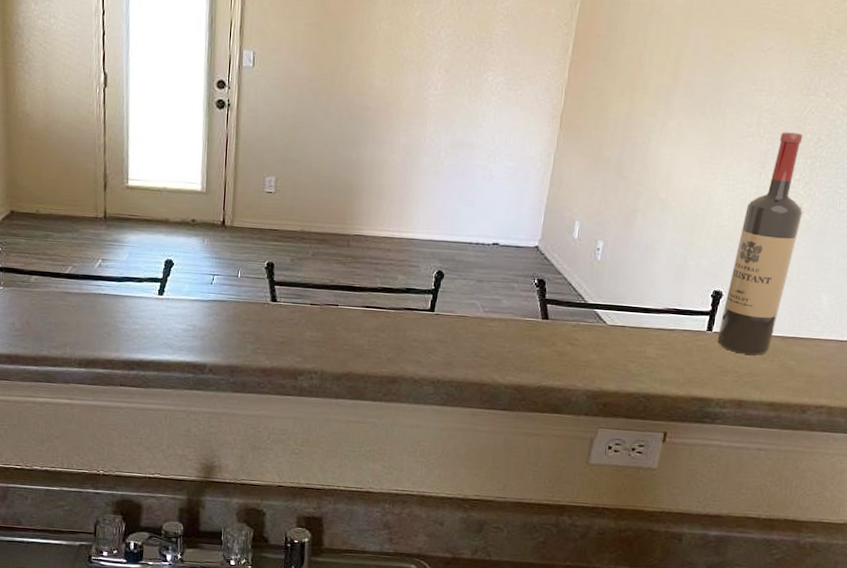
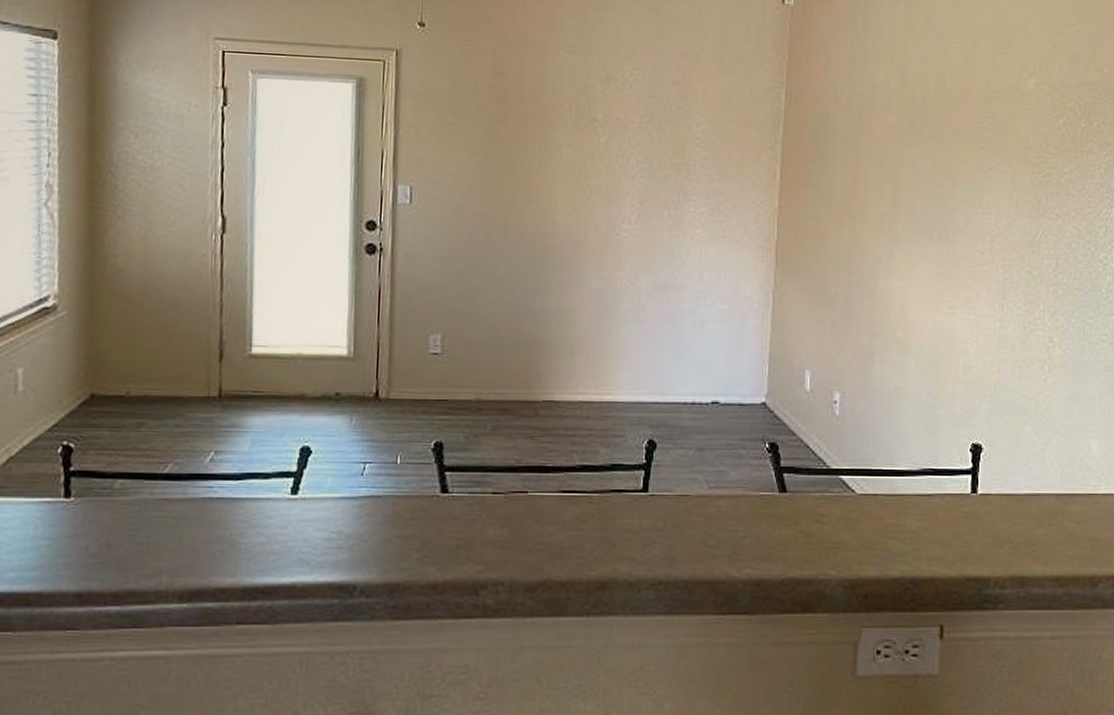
wine bottle: present [717,132,803,355] -> none [984,258,1054,519]

